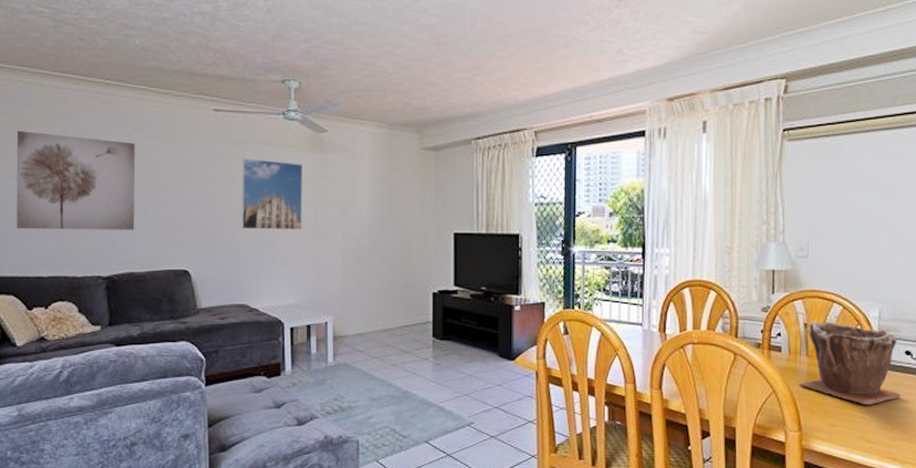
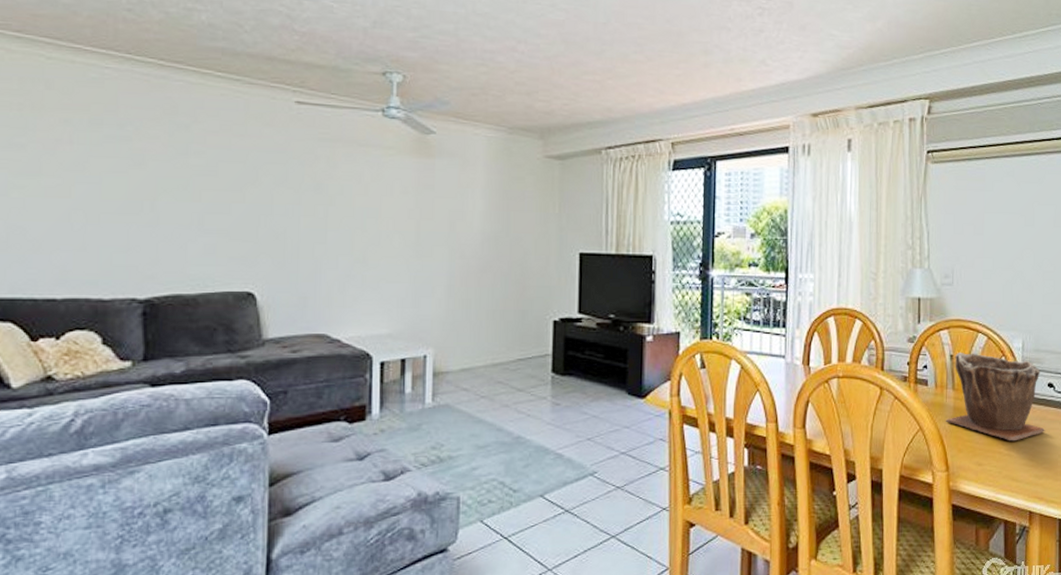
wall art: present [16,130,136,230] -> none [23,115,192,243]
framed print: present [241,158,303,230] -> none [324,160,403,246]

